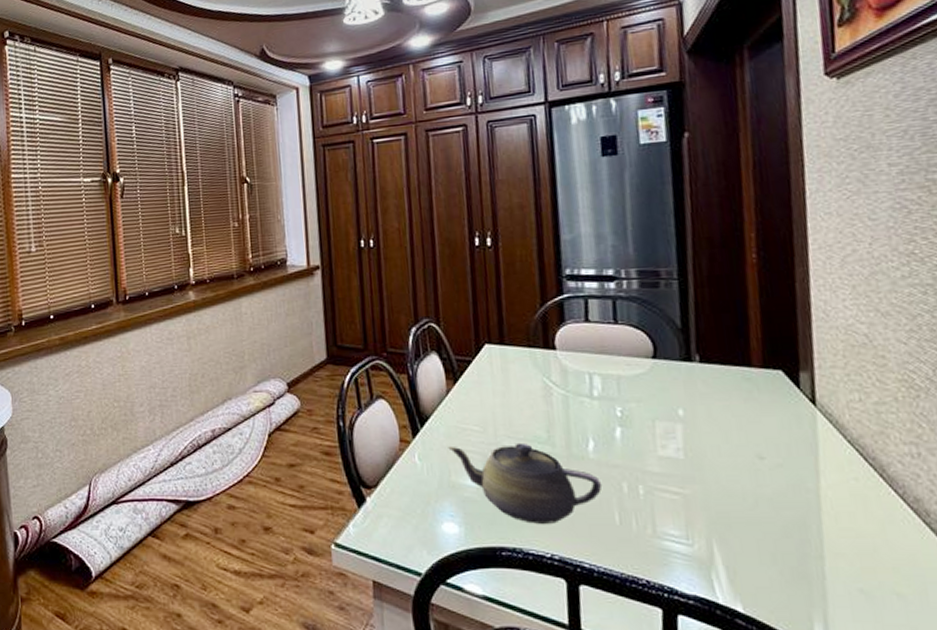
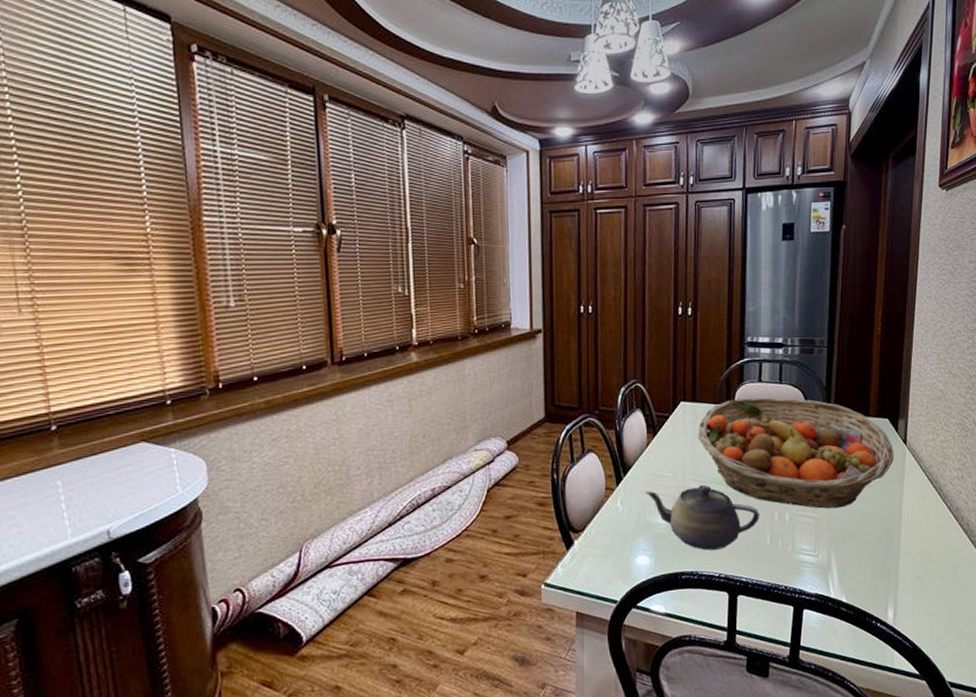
fruit basket: none [509,340,798,485] -> present [697,397,894,509]

